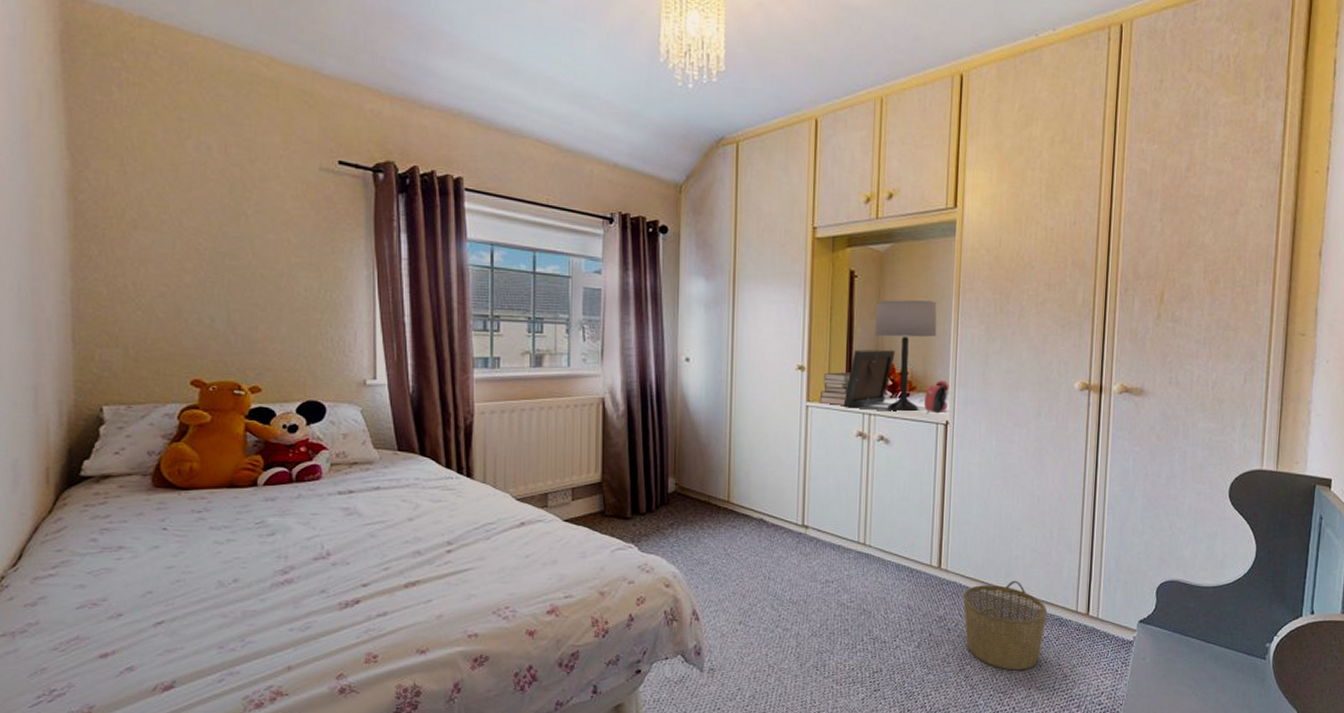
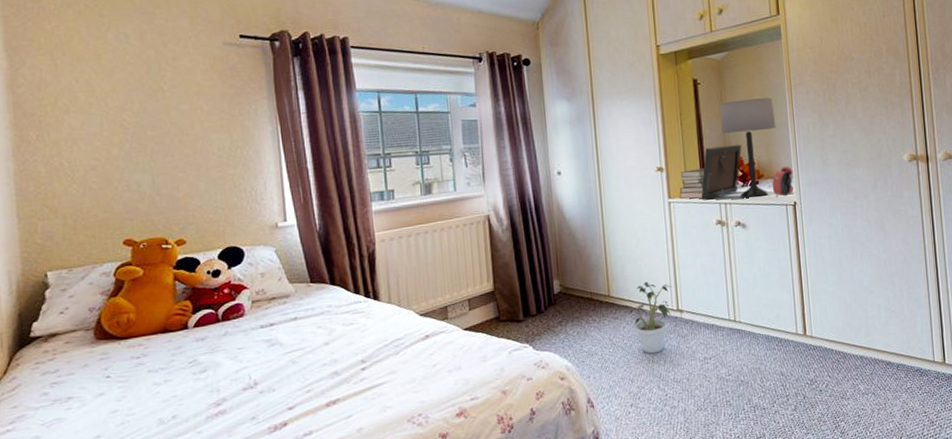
potted plant: none [748,491,799,570] -> present [628,282,671,354]
basket: present [962,580,1048,671] -> none [829,338,908,423]

